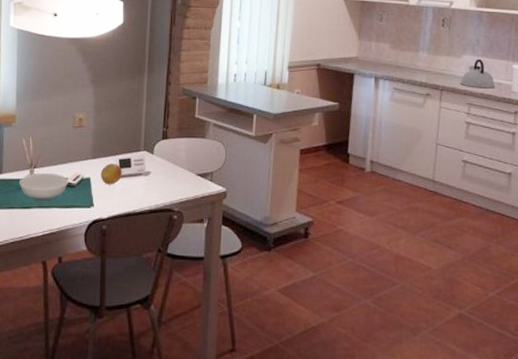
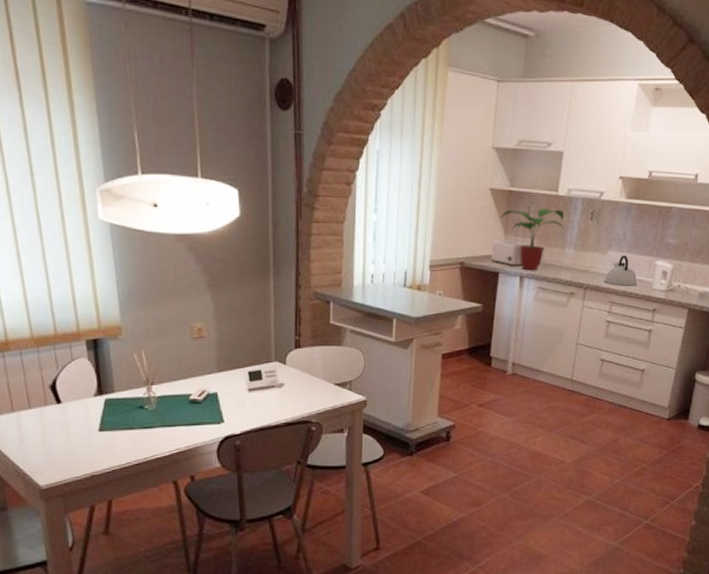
bowl: present [19,172,68,201] -> none [136,389,193,420]
fruit: present [100,163,122,185] -> none [228,376,253,399]
toaster: none [346,44,382,69] -> present [491,239,528,267]
potted plant: none [355,17,417,73] -> present [501,209,565,271]

